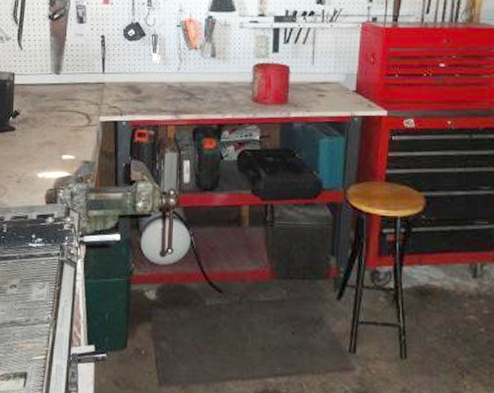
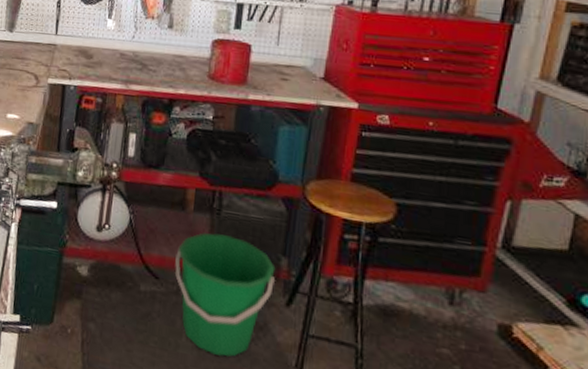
bucket: none [236,243,327,353] -> present [175,233,276,357]

